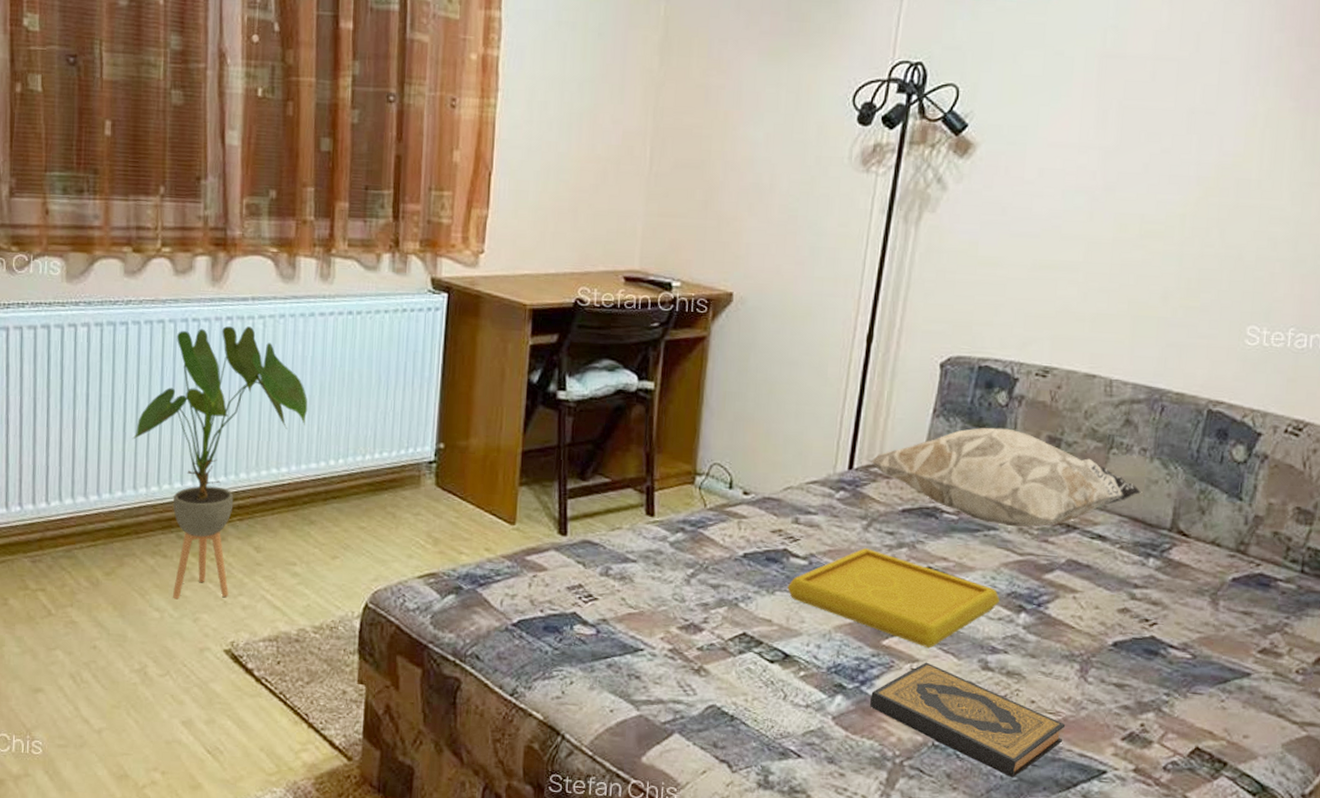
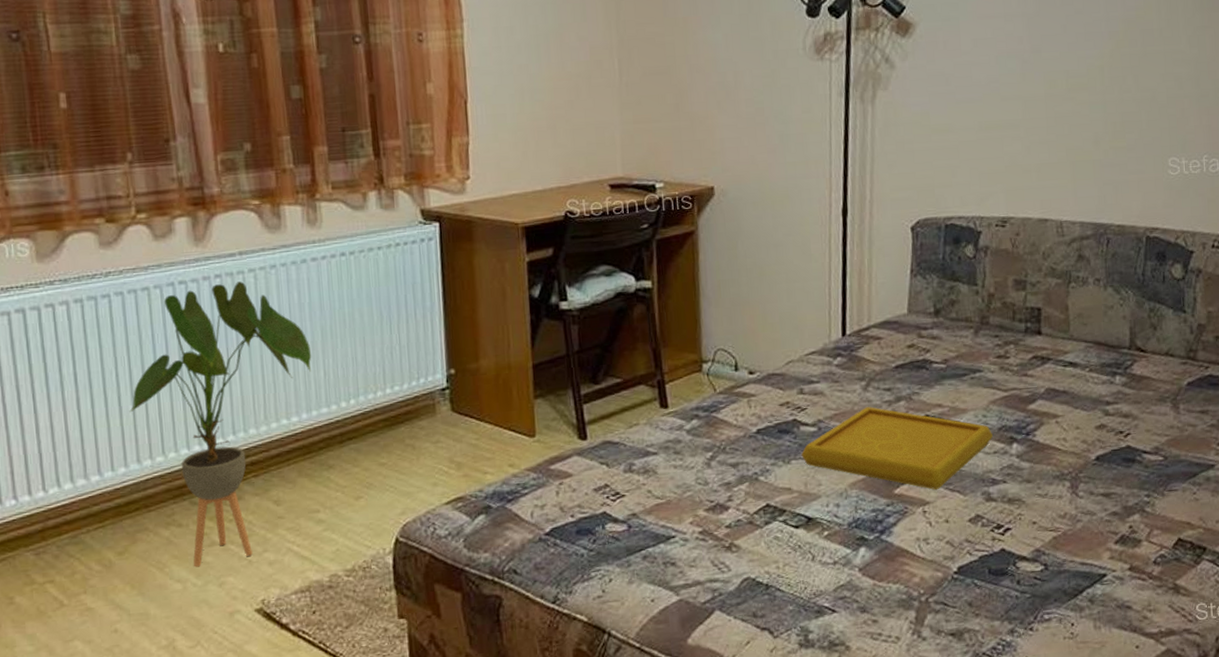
decorative pillow: present [869,427,1142,527] -> none [860,278,1102,367]
hardback book: present [870,662,1066,778] -> none [891,503,1066,596]

